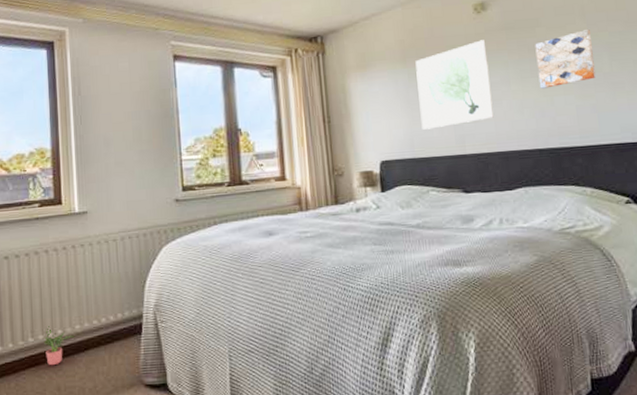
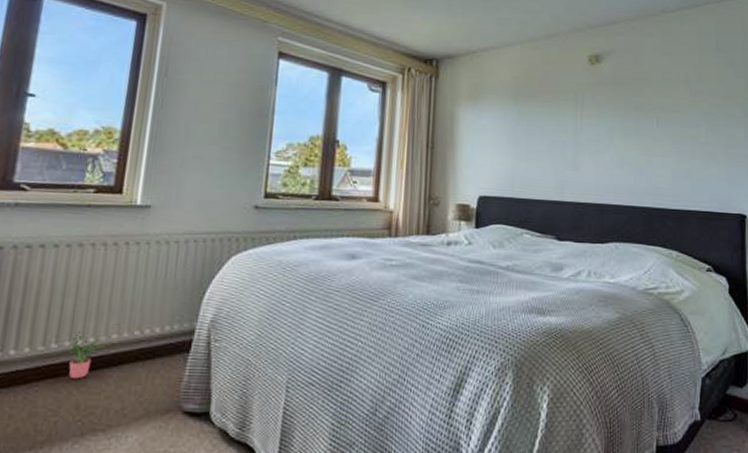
wall art: present [415,40,494,130] -> none [524,90,596,171]
wall art: present [535,28,597,89] -> none [641,97,693,148]

